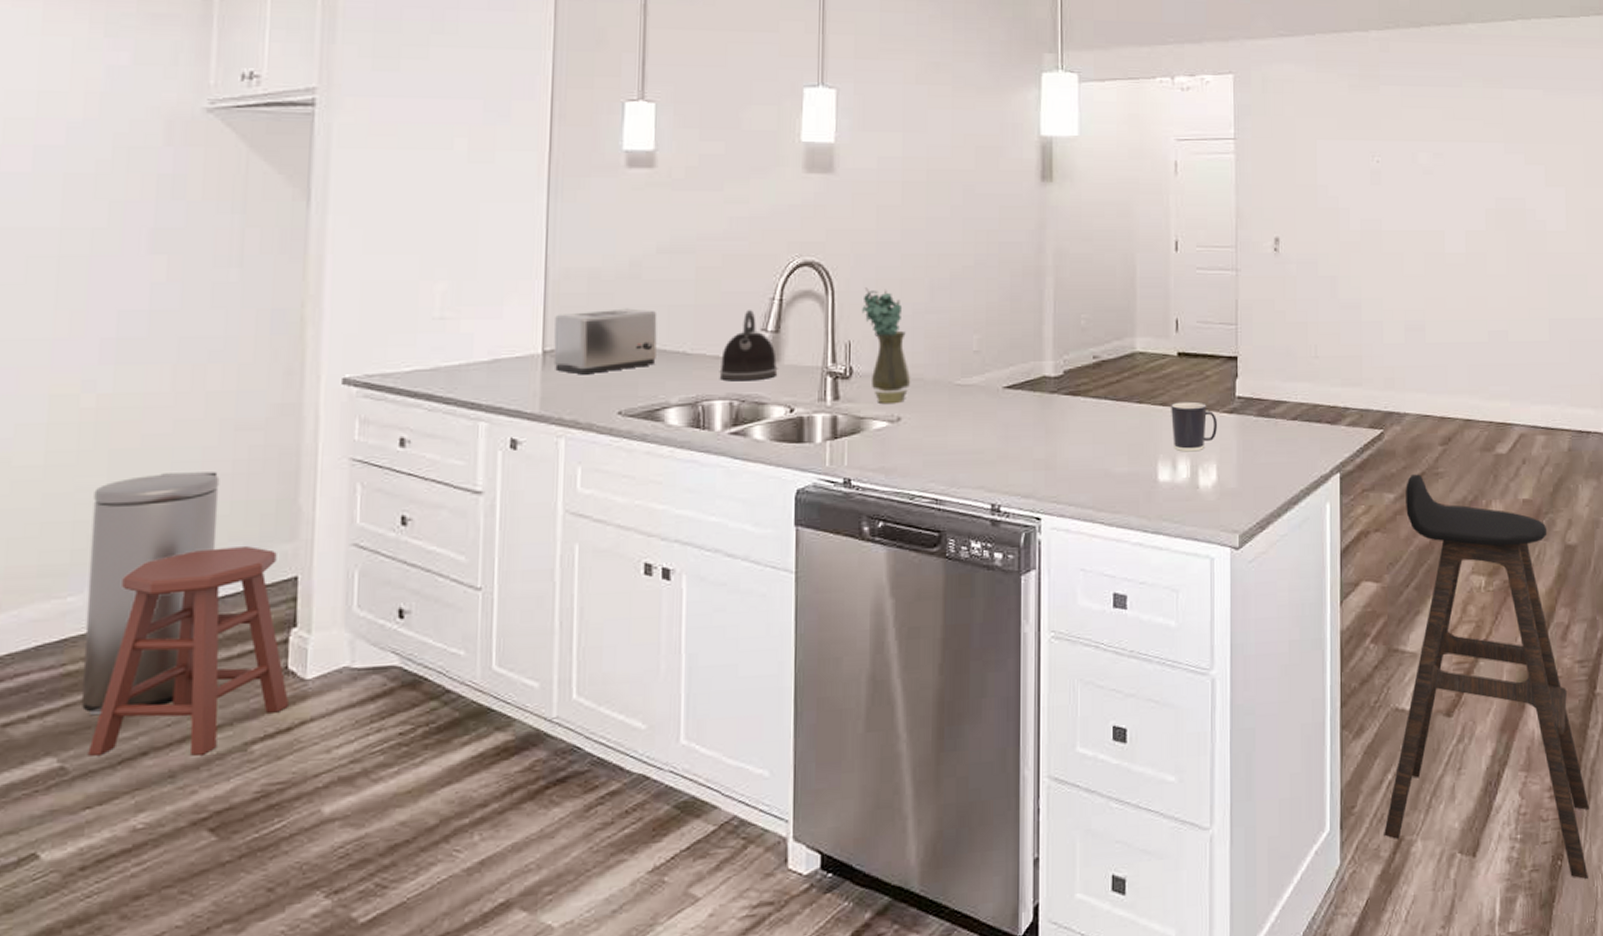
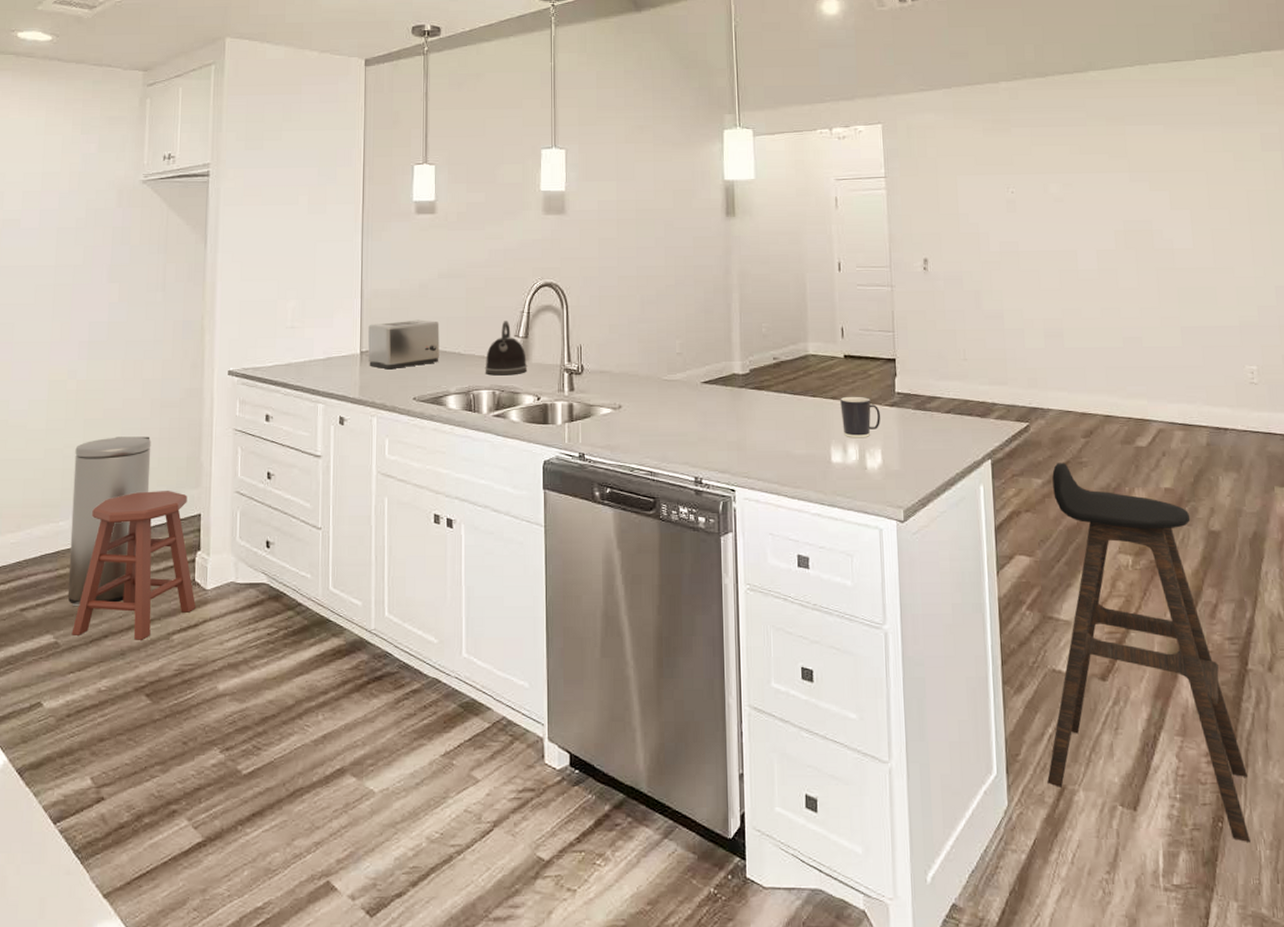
vase: present [862,287,911,405] -> none [589,303,629,395]

